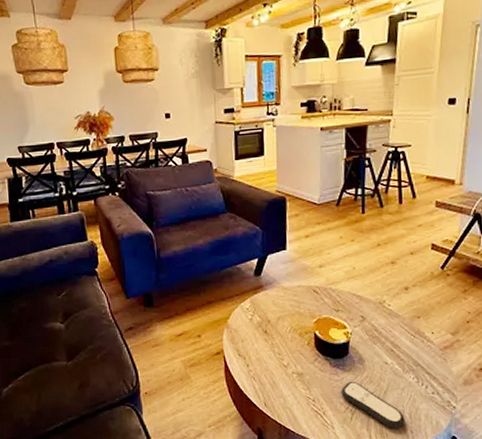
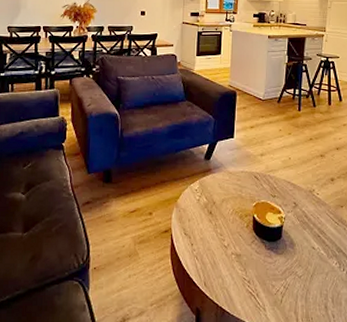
remote control: present [341,381,405,429] -> none [273,264,328,313]

